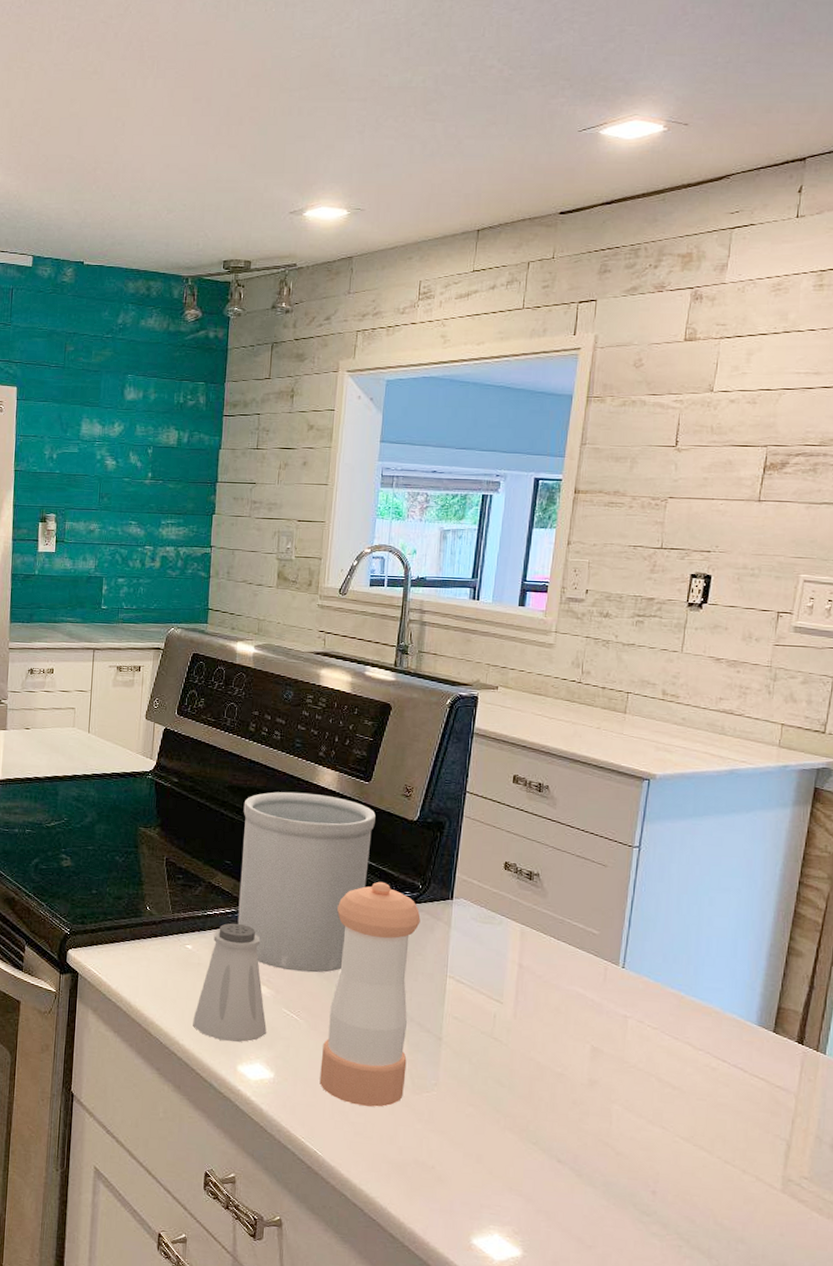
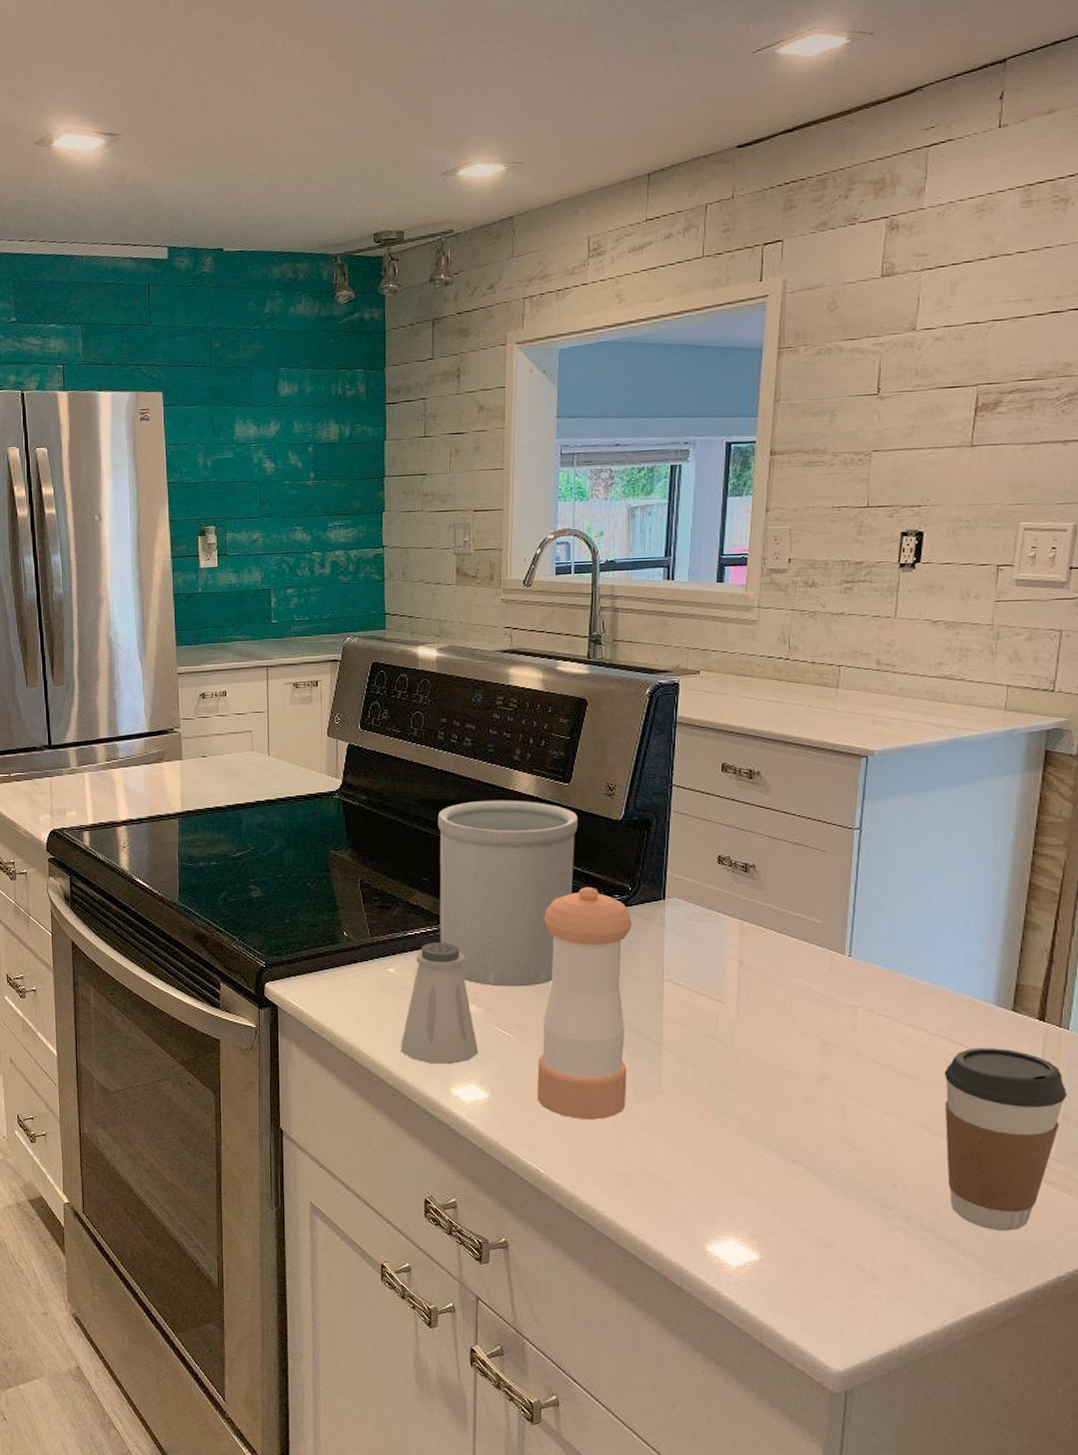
coffee cup: none [705,1065,821,1246] -> present [944,1048,1067,1231]

